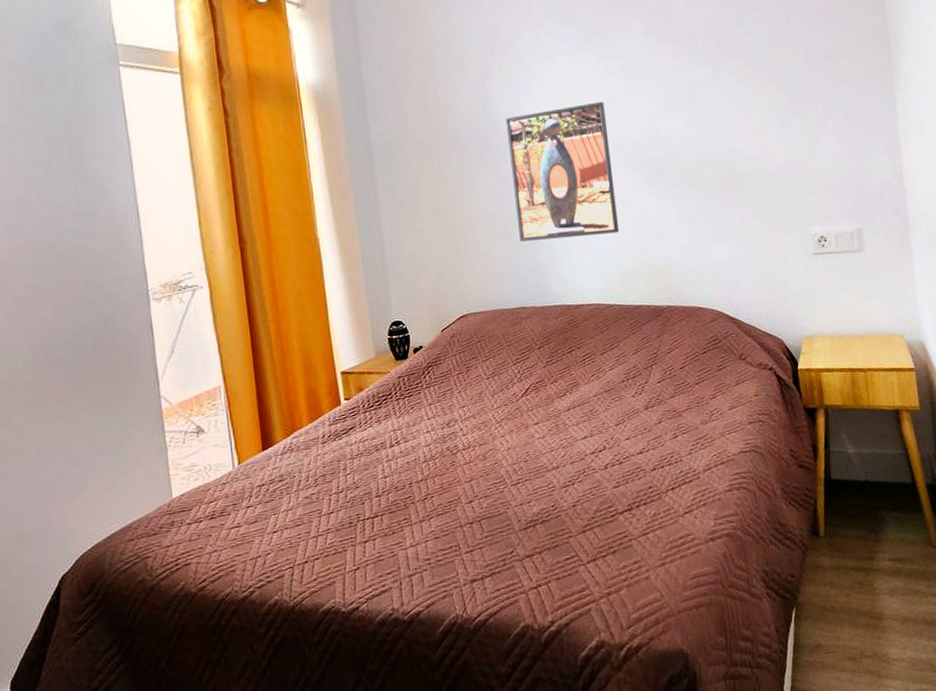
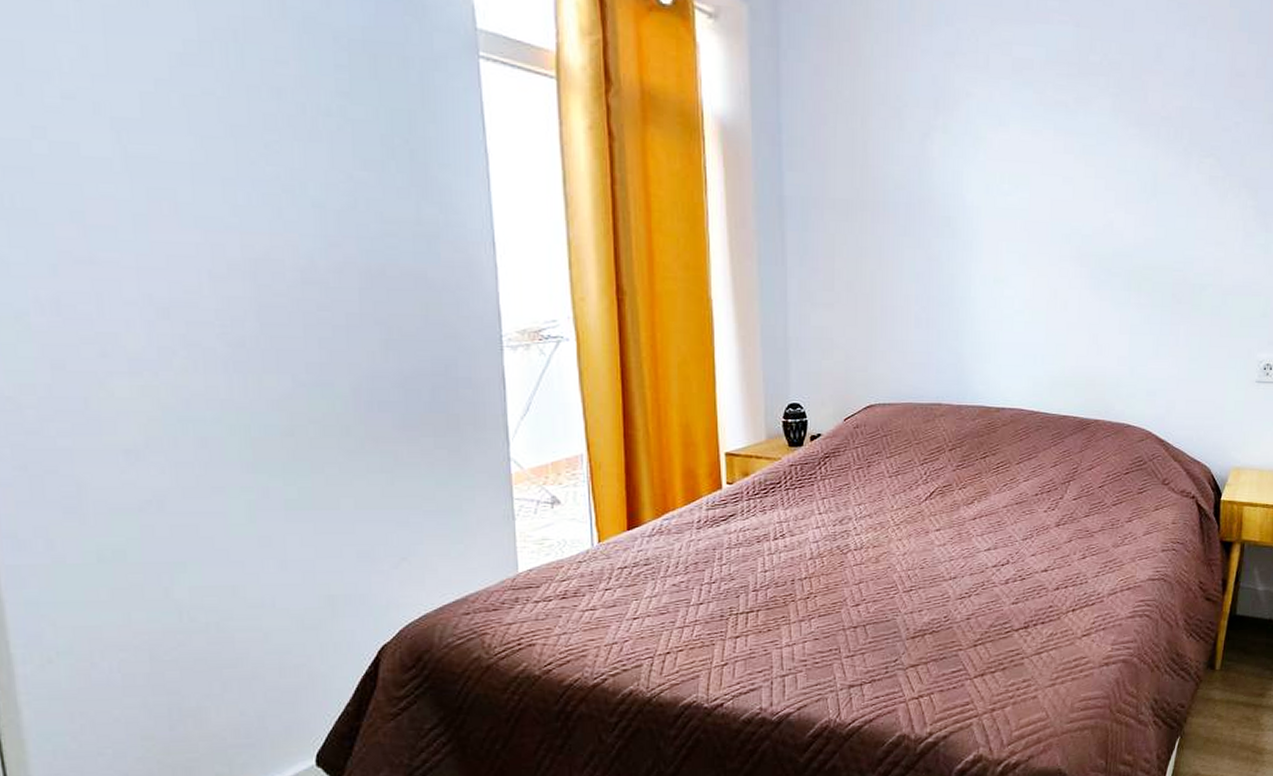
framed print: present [505,101,620,242] -> none [942,183,1057,334]

